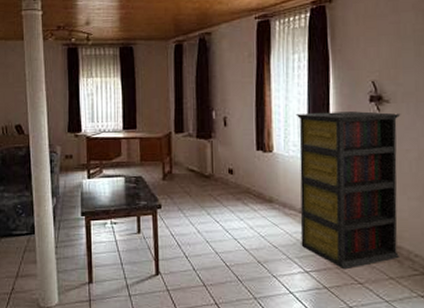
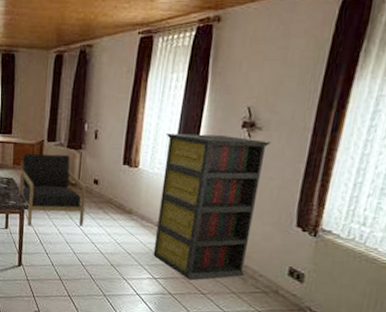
armchair: none [149,146,223,228] -> present [19,153,87,226]

